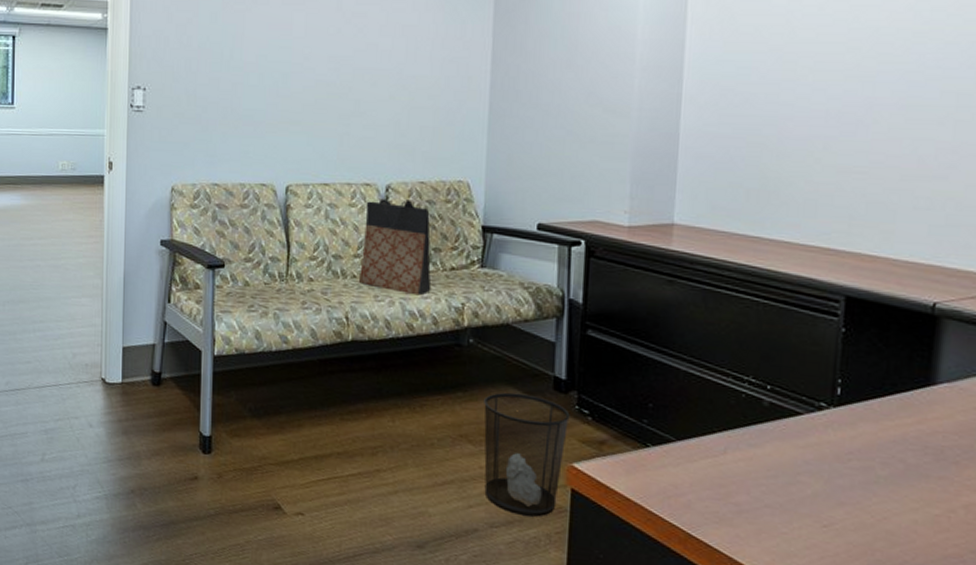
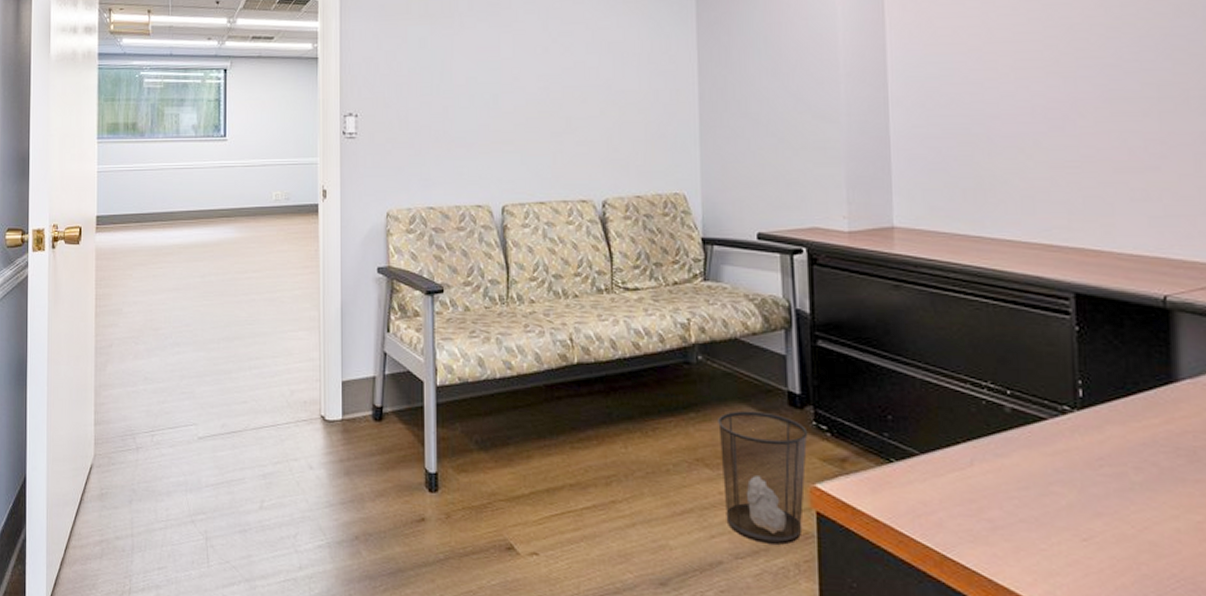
bag: present [358,198,432,296] -> none [580,215,655,313]

